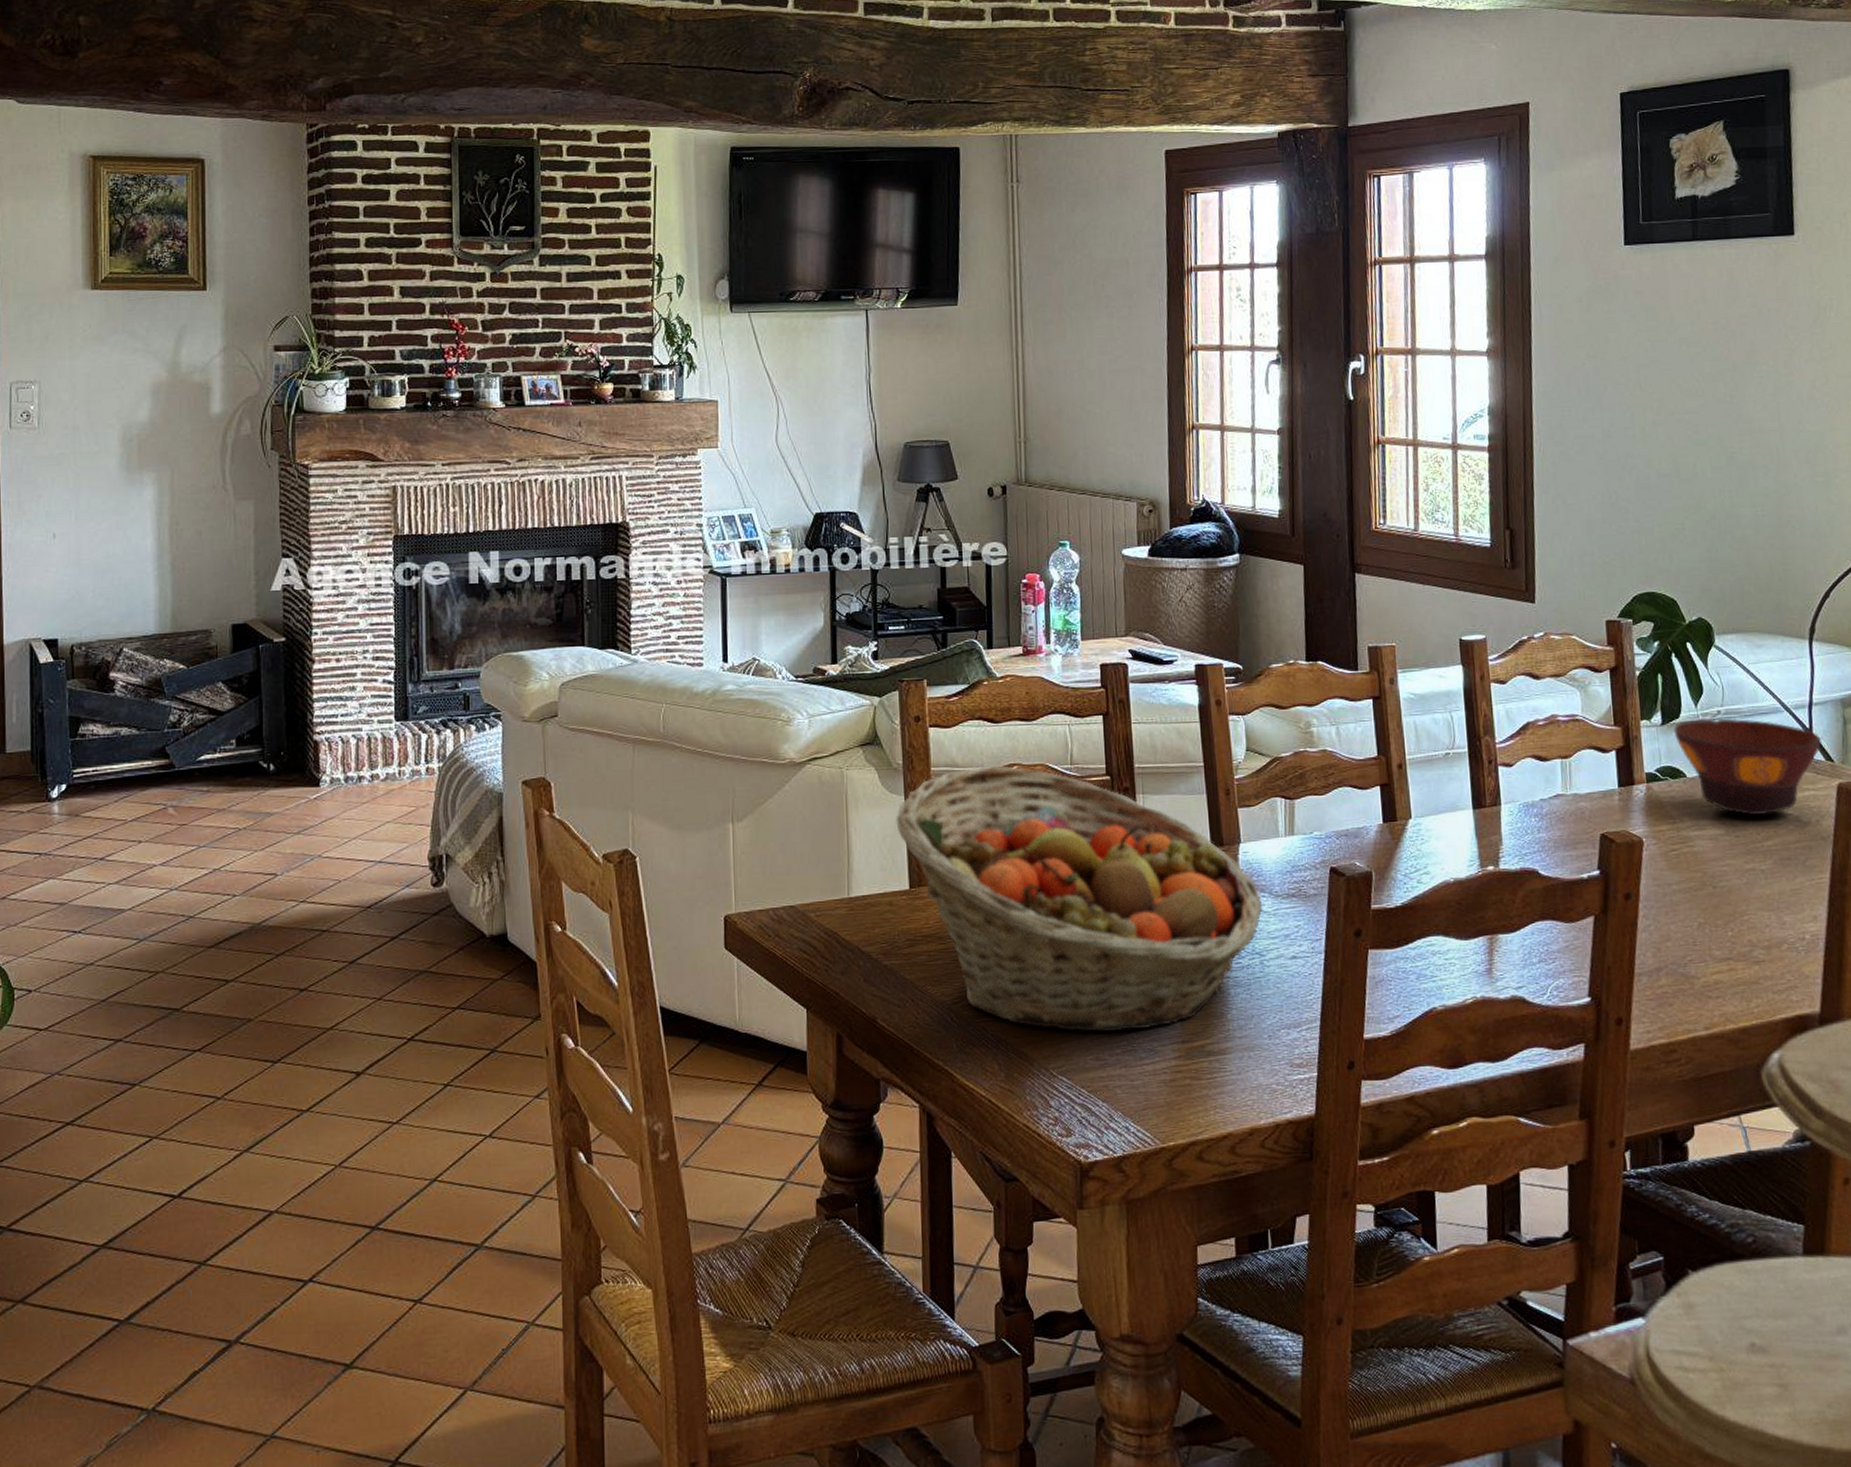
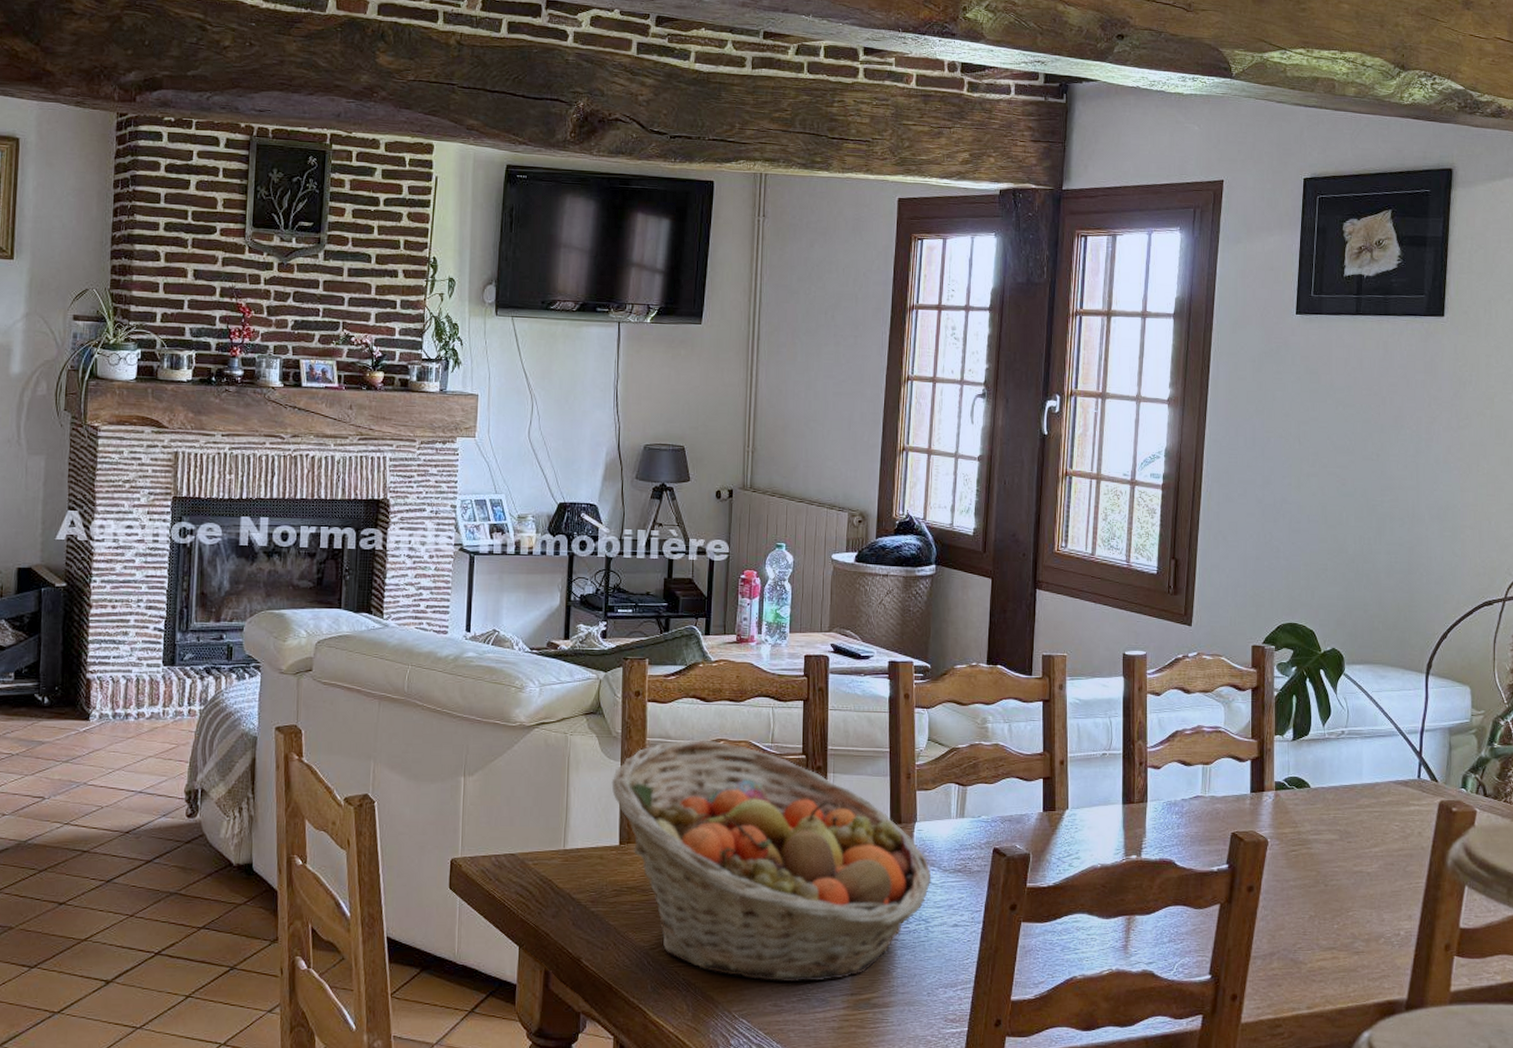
bowl: present [1673,718,1822,816] -> none [1302,738,1430,825]

